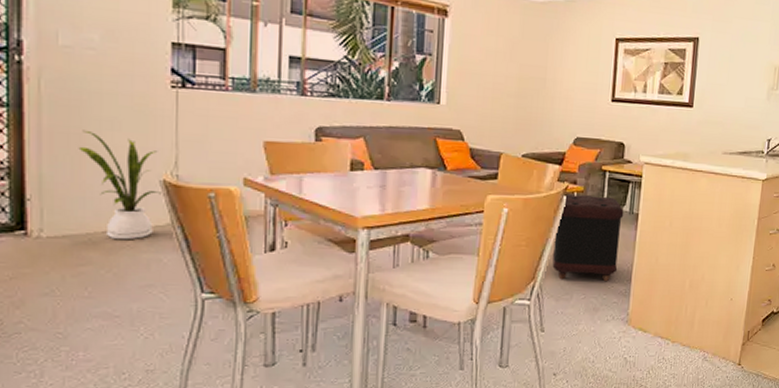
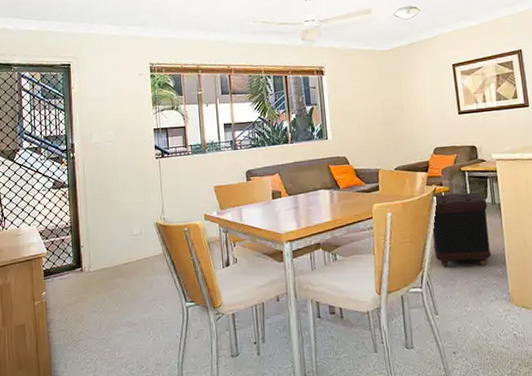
house plant: present [78,129,161,240] -> none [107,195,156,269]

